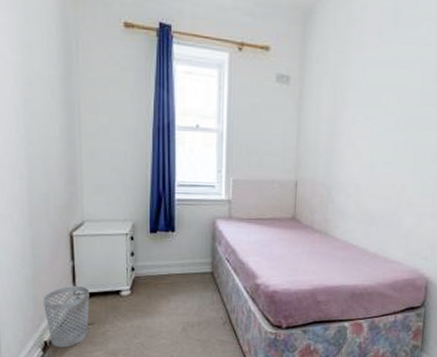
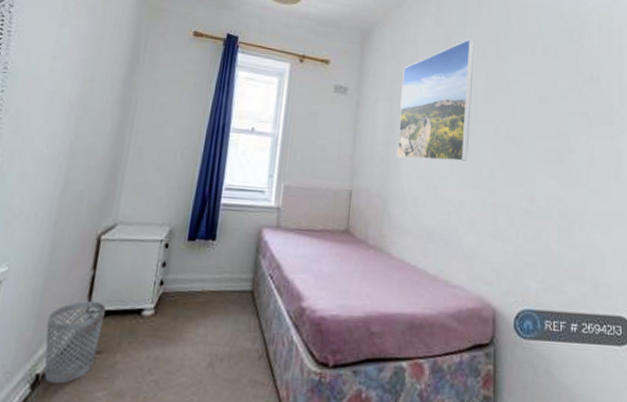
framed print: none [341,10,428,148] -> present [397,38,475,162]

